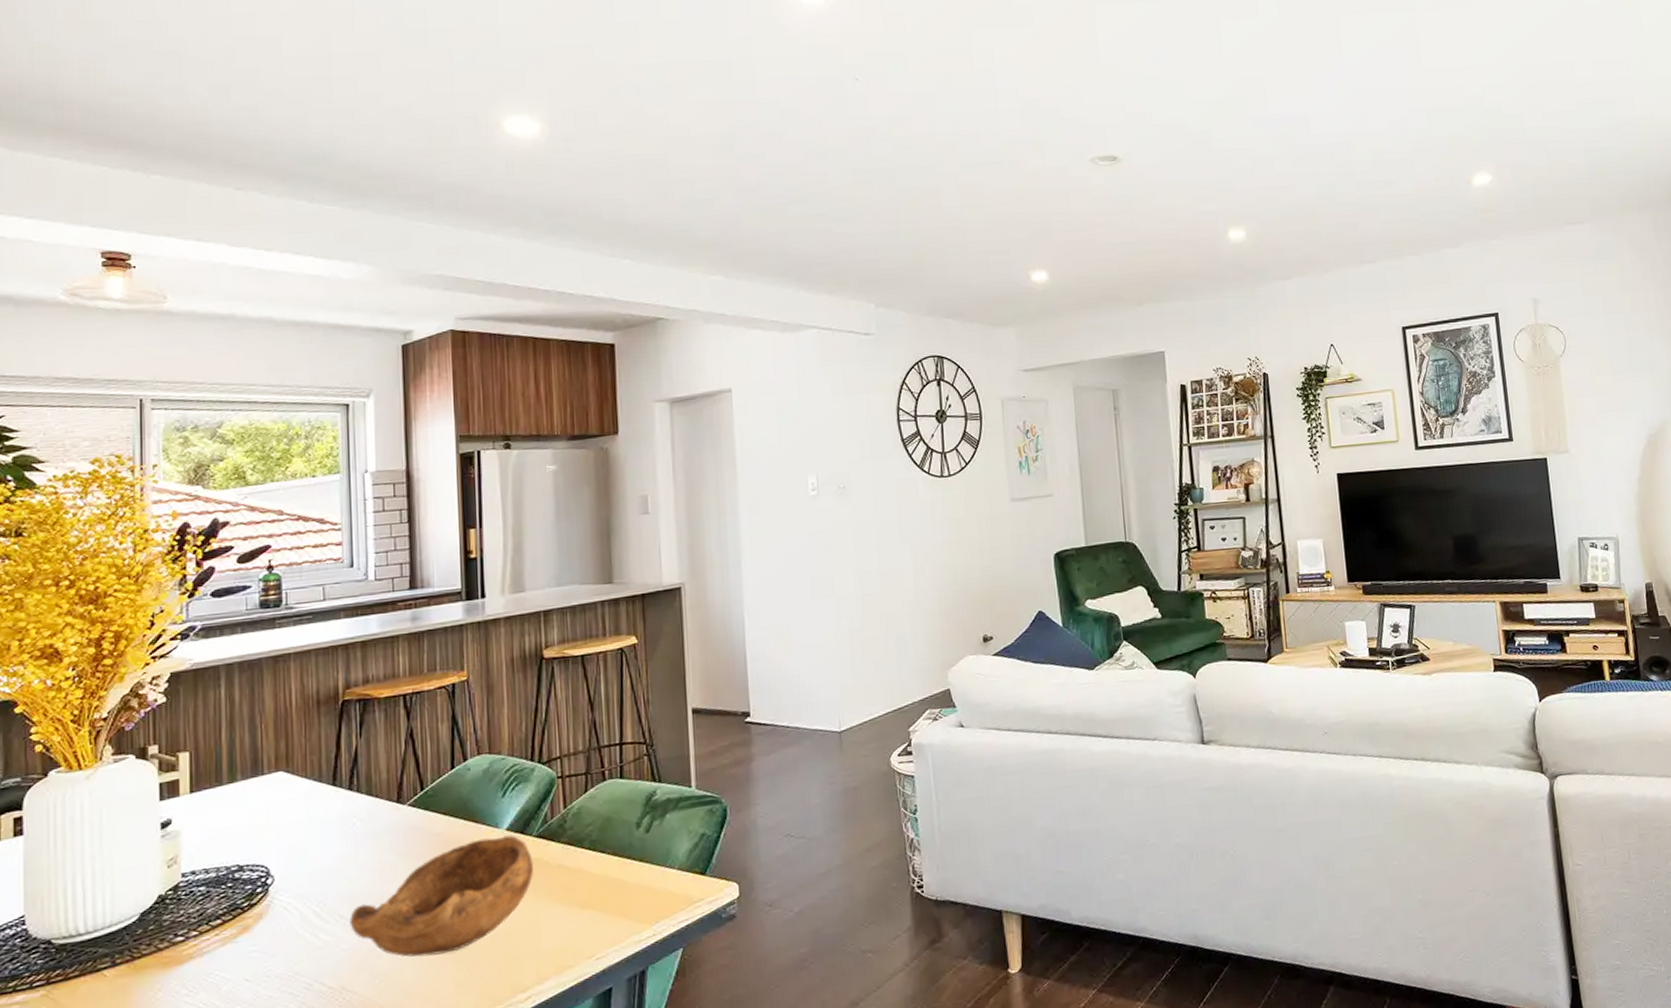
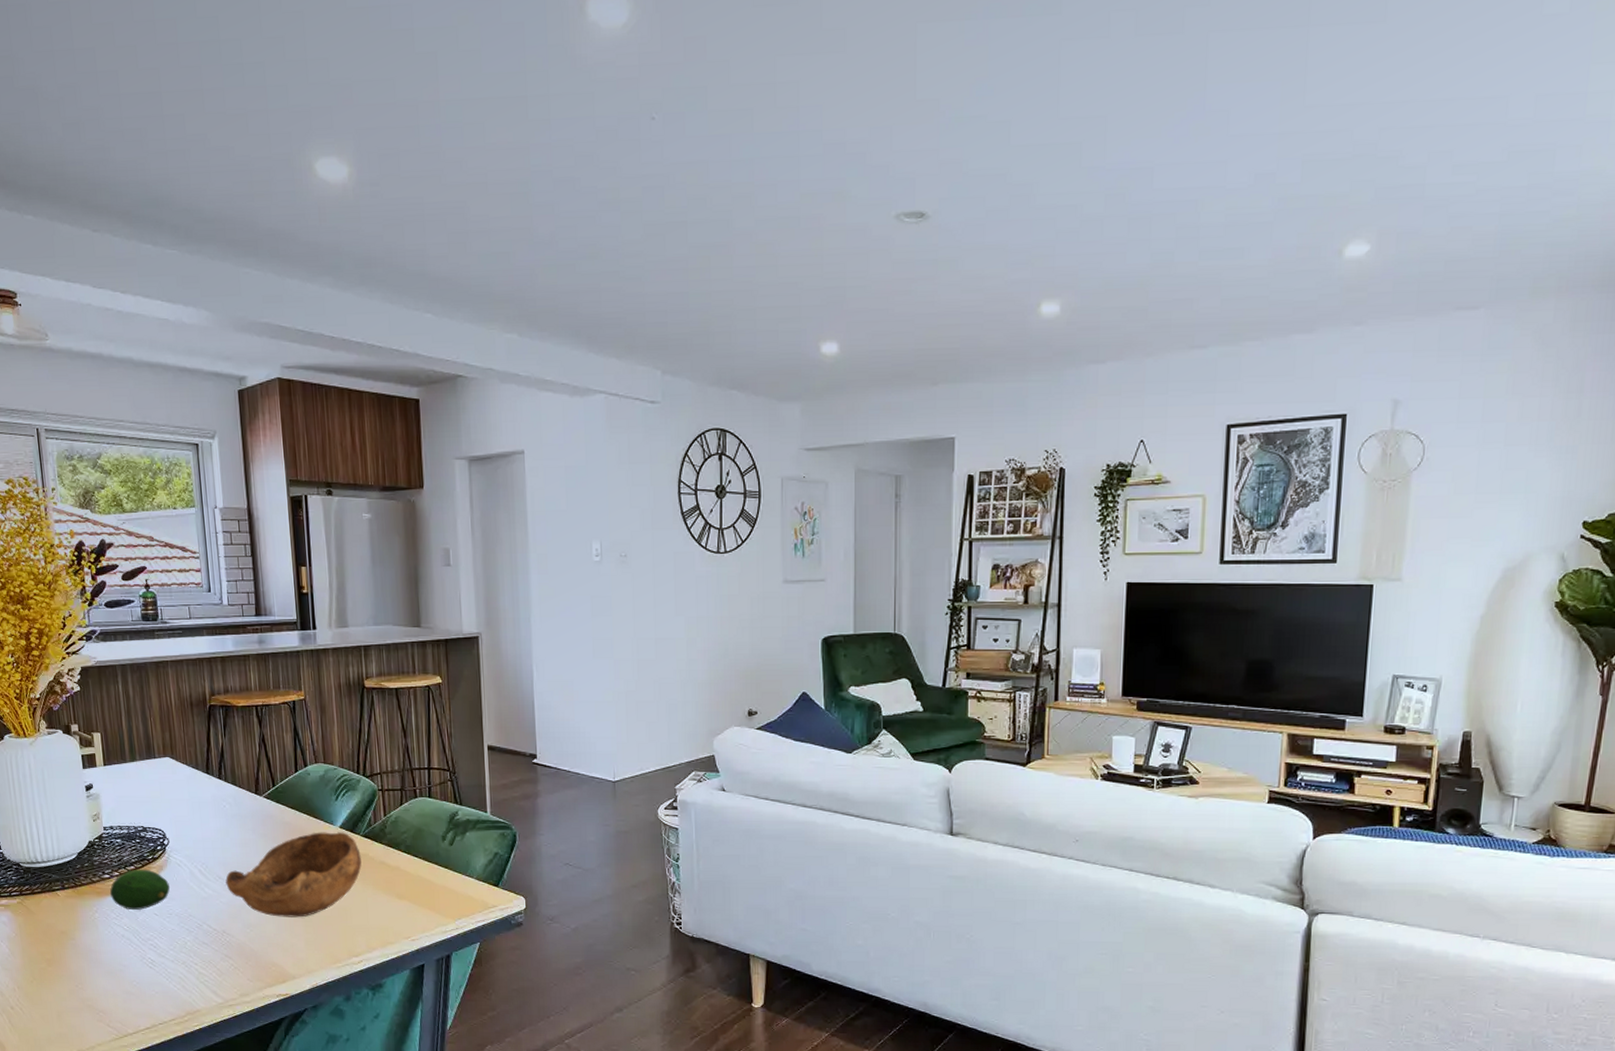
fruit: none [182,920,270,980] -> present [109,869,170,910]

